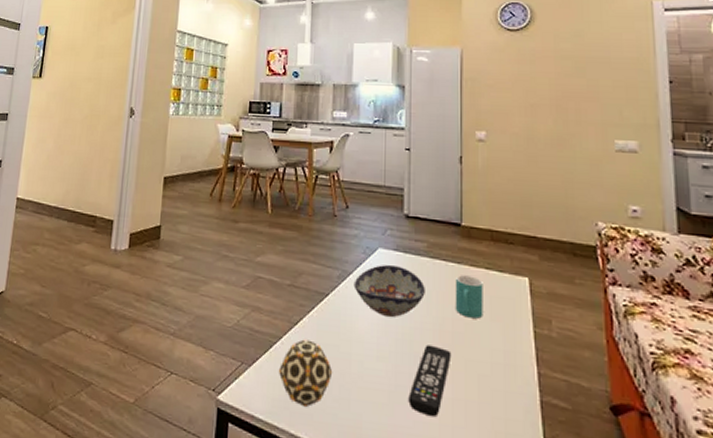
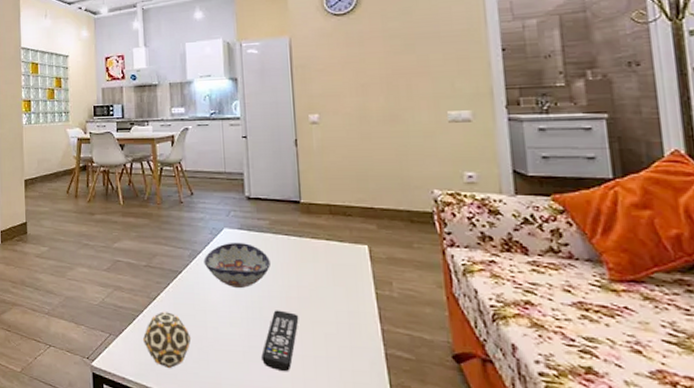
mug: present [455,275,483,319] -> none [297,247,327,285]

